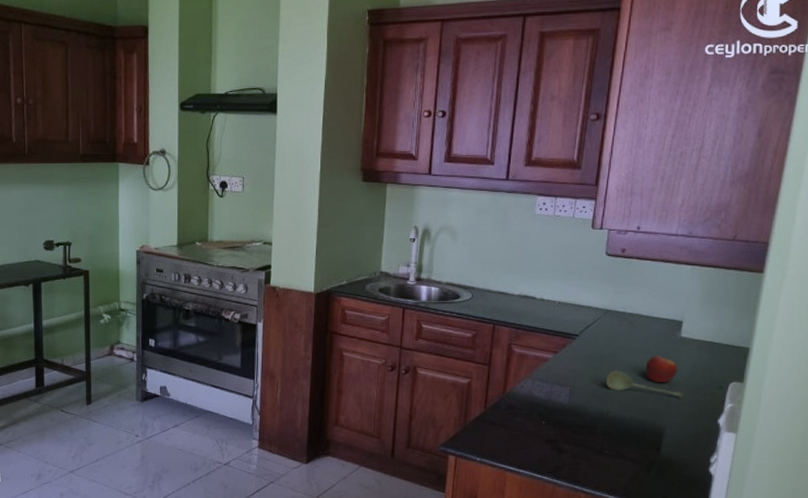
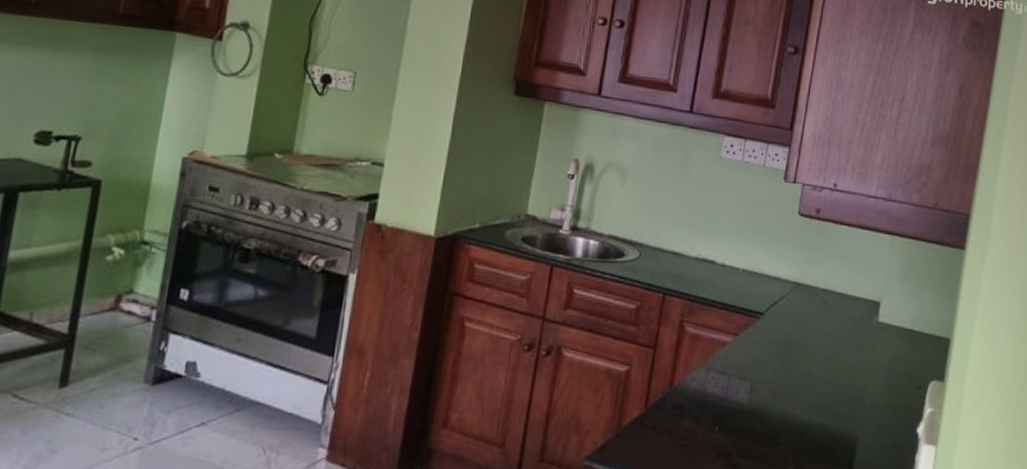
soupspoon: present [607,370,683,398] -> none [793,361,879,399]
fruit: present [645,355,678,382] -> none [838,343,874,379]

